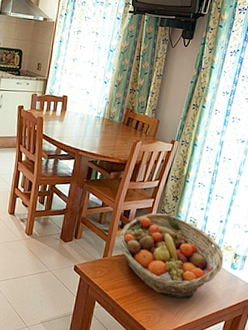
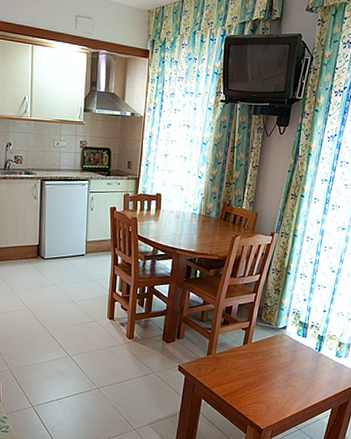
fruit basket: present [119,213,224,299] -> none [222,307,328,390]

